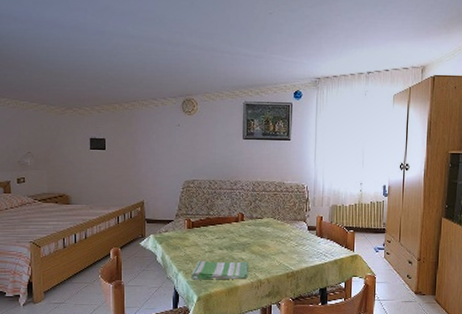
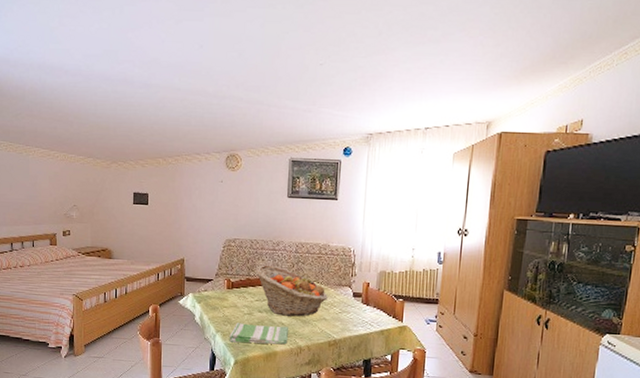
fruit basket: none [214,204,284,252] -> present [255,264,328,317]

